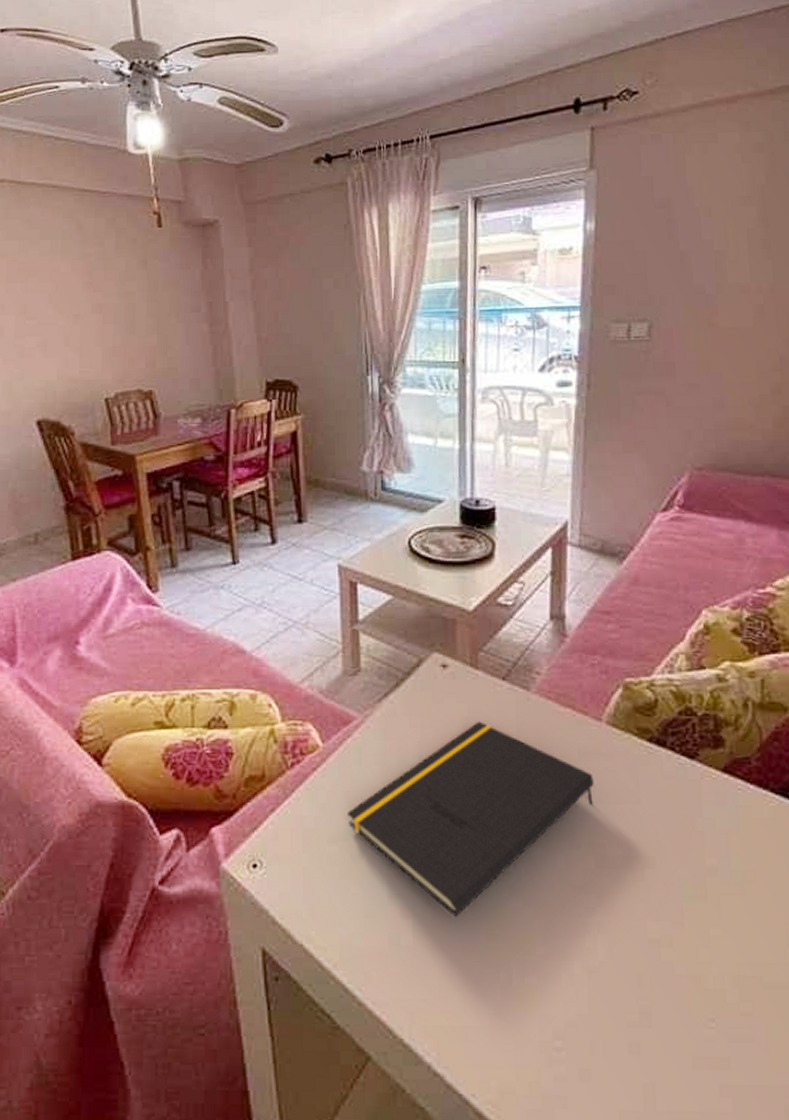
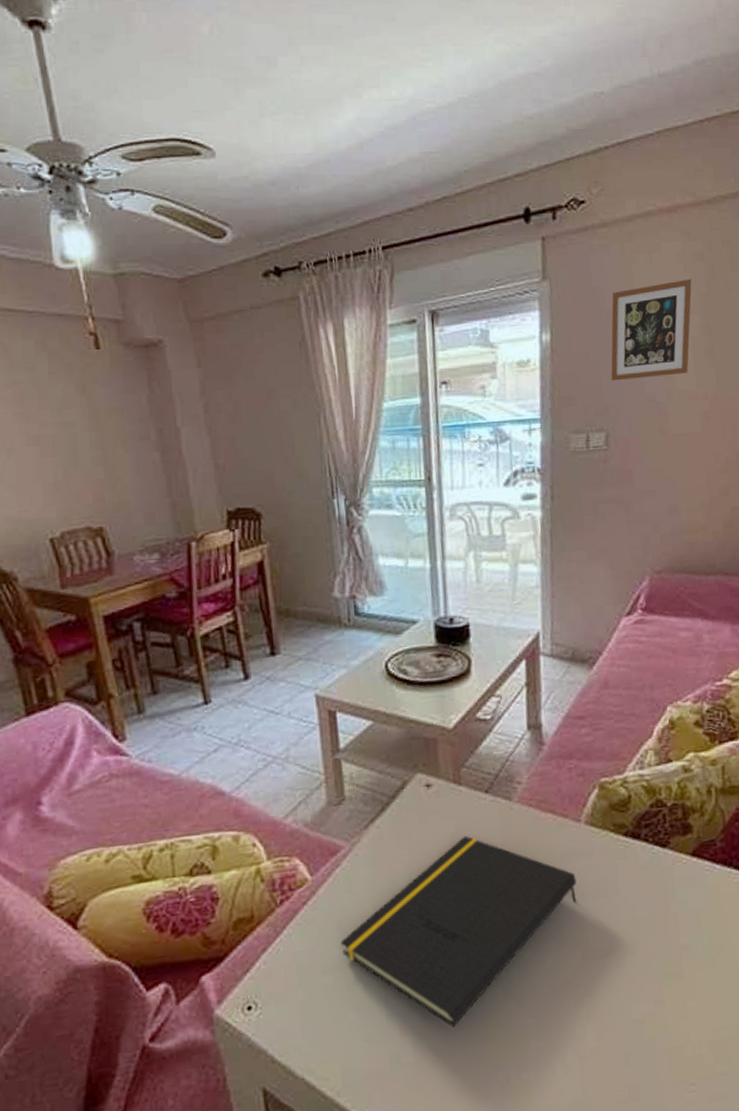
picture frame: none [657,170,750,272] -> present [610,279,692,381]

